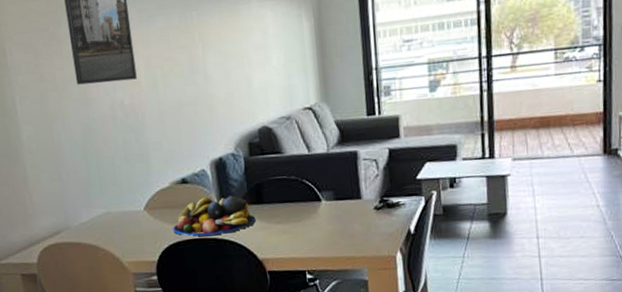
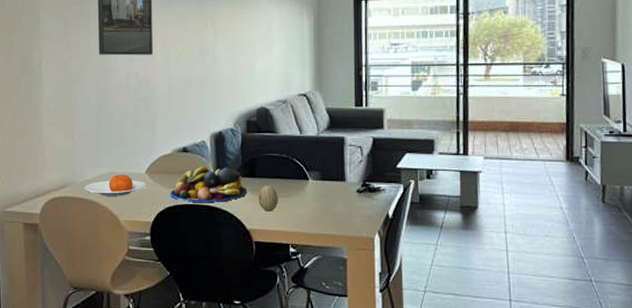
plate: none [80,213,147,239] -> present [84,174,146,196]
decorative egg: none [268,211,290,239] -> present [258,186,278,212]

